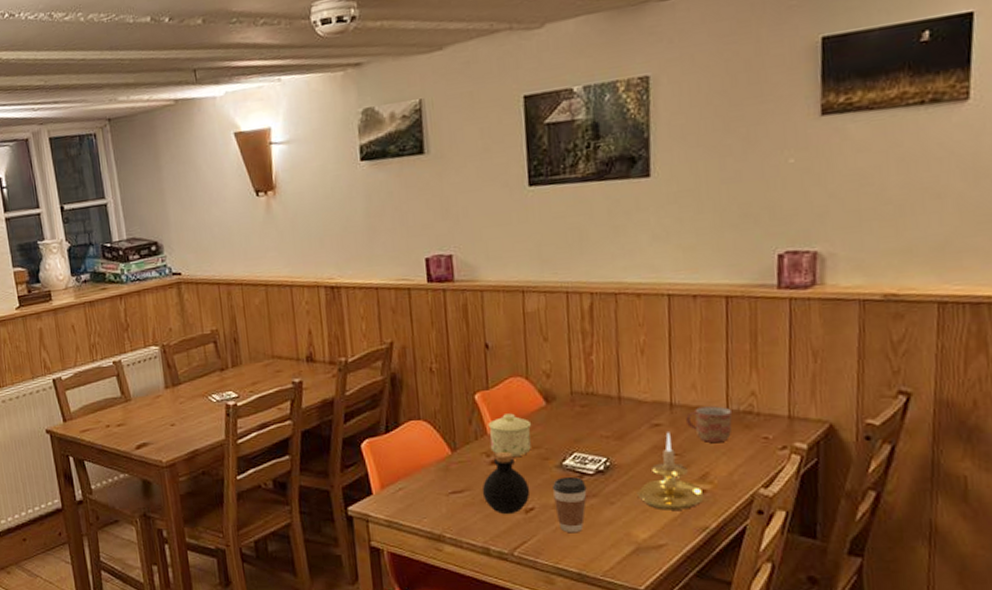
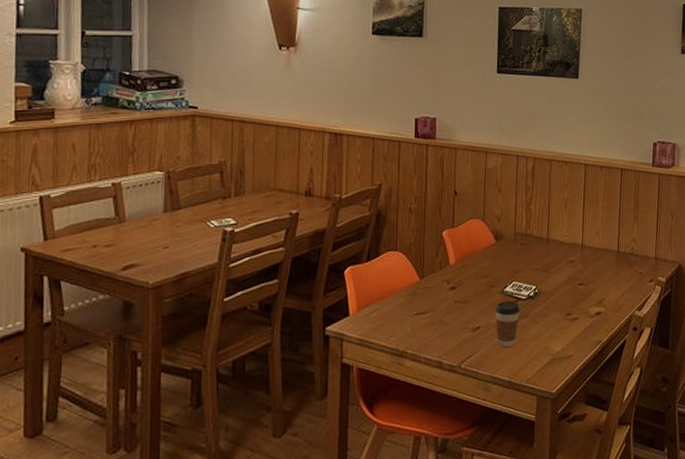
bottle: present [481,451,531,515] -> none [441,279,478,333]
sugar bowl: present [488,413,532,458] -> none [451,248,484,285]
candle holder: present [637,432,704,511] -> none [555,267,600,328]
mug: present [686,406,733,444] -> none [591,248,621,276]

